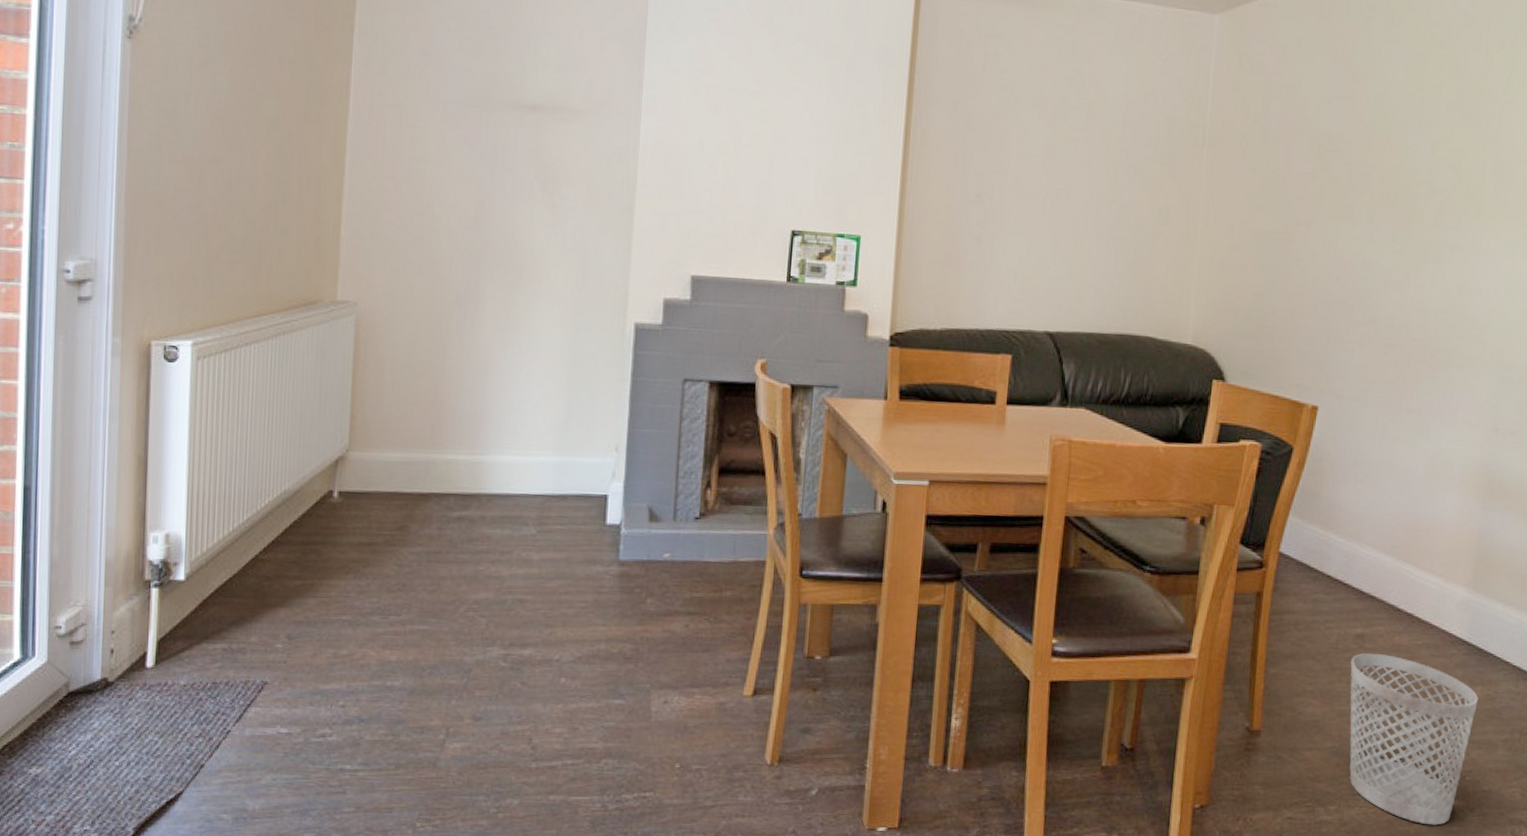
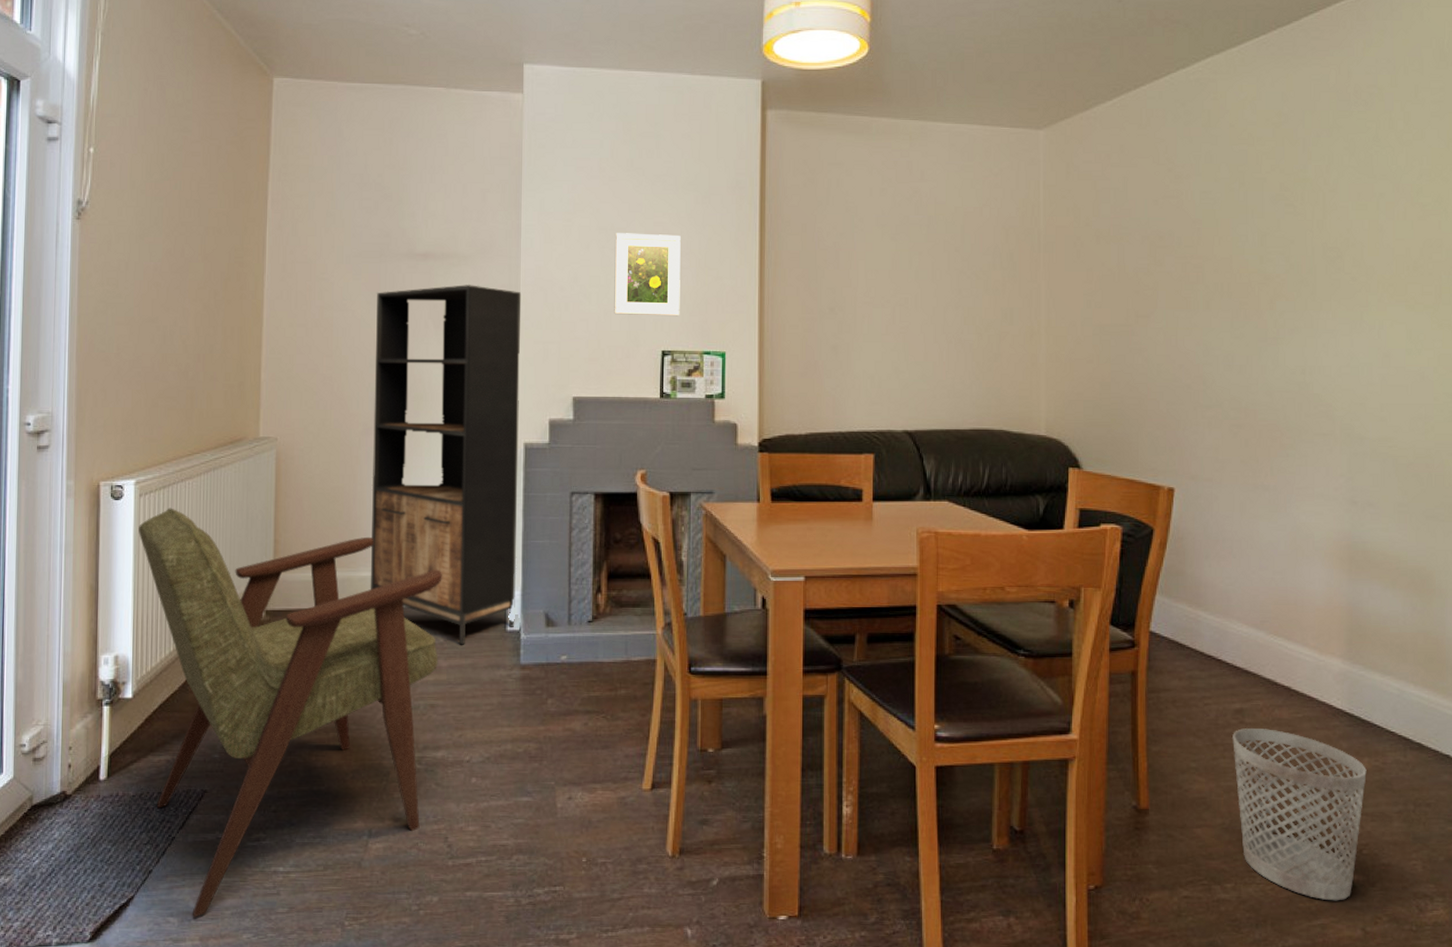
armchair: none [195,374,538,816] -> present [138,508,442,918]
bookshelf: none [456,143,640,538] -> present [370,285,522,645]
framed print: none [741,96,820,194] -> present [614,233,681,316]

